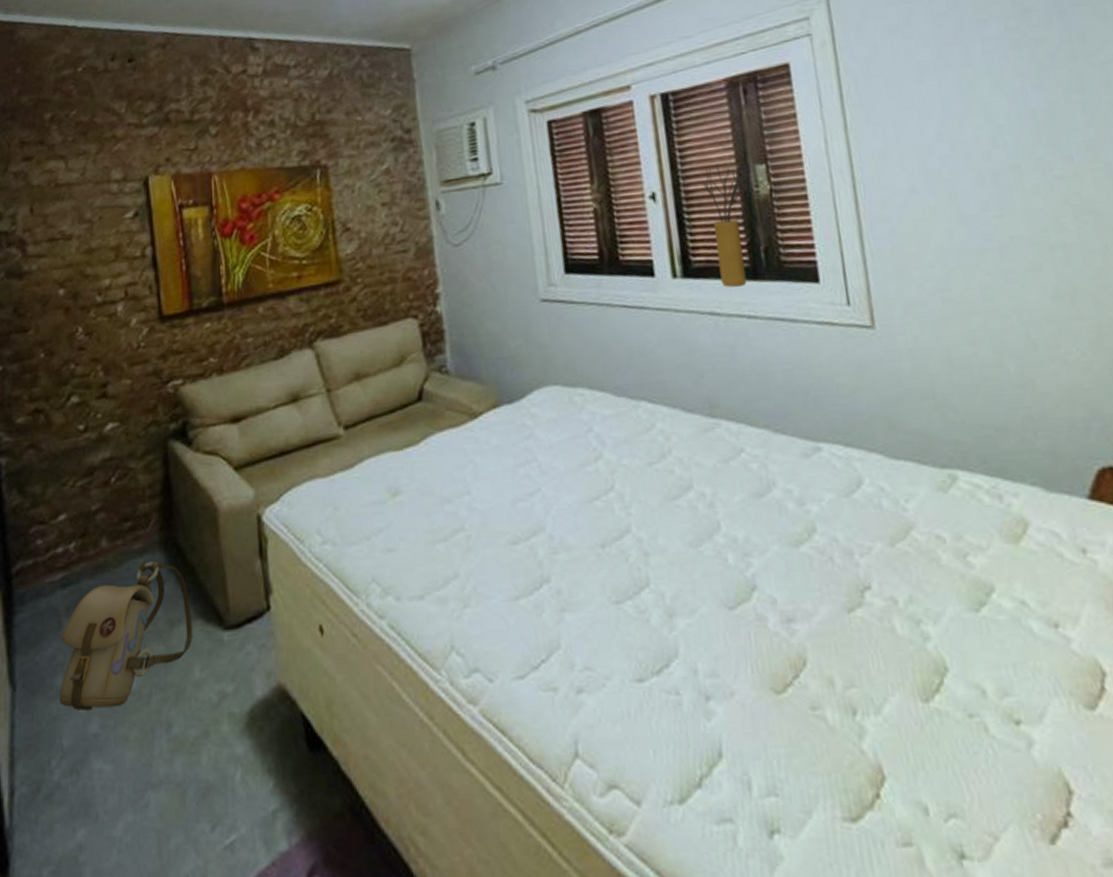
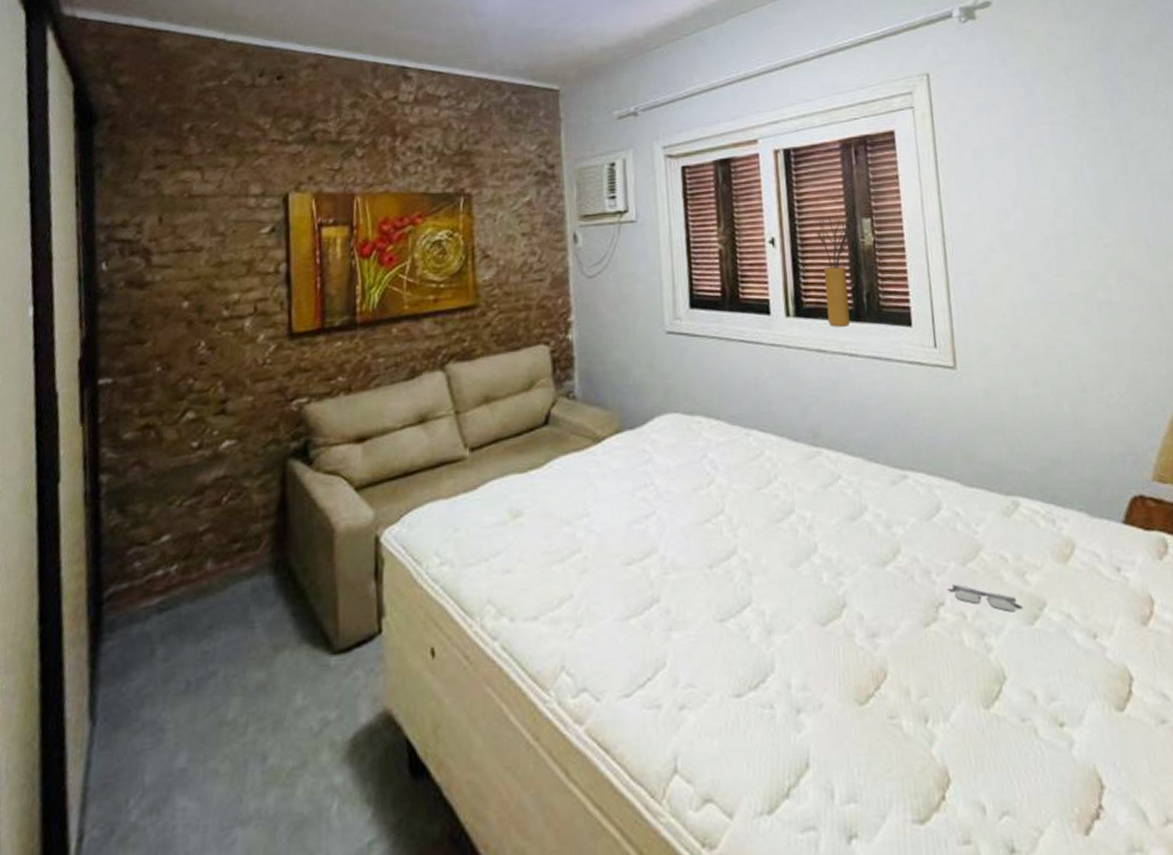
backpack: present [59,561,193,711] -> none [144,584,299,744]
glasses: none [873,566,965,598] -> present [947,584,1022,612]

